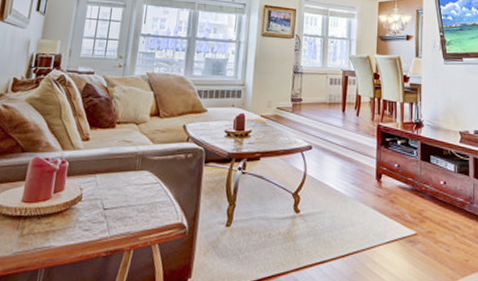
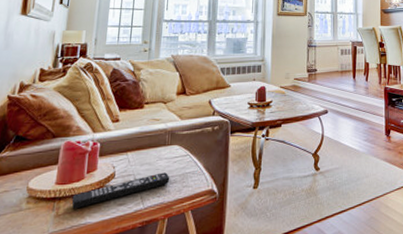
remote control: none [36,199,139,230] -> present [71,172,170,209]

